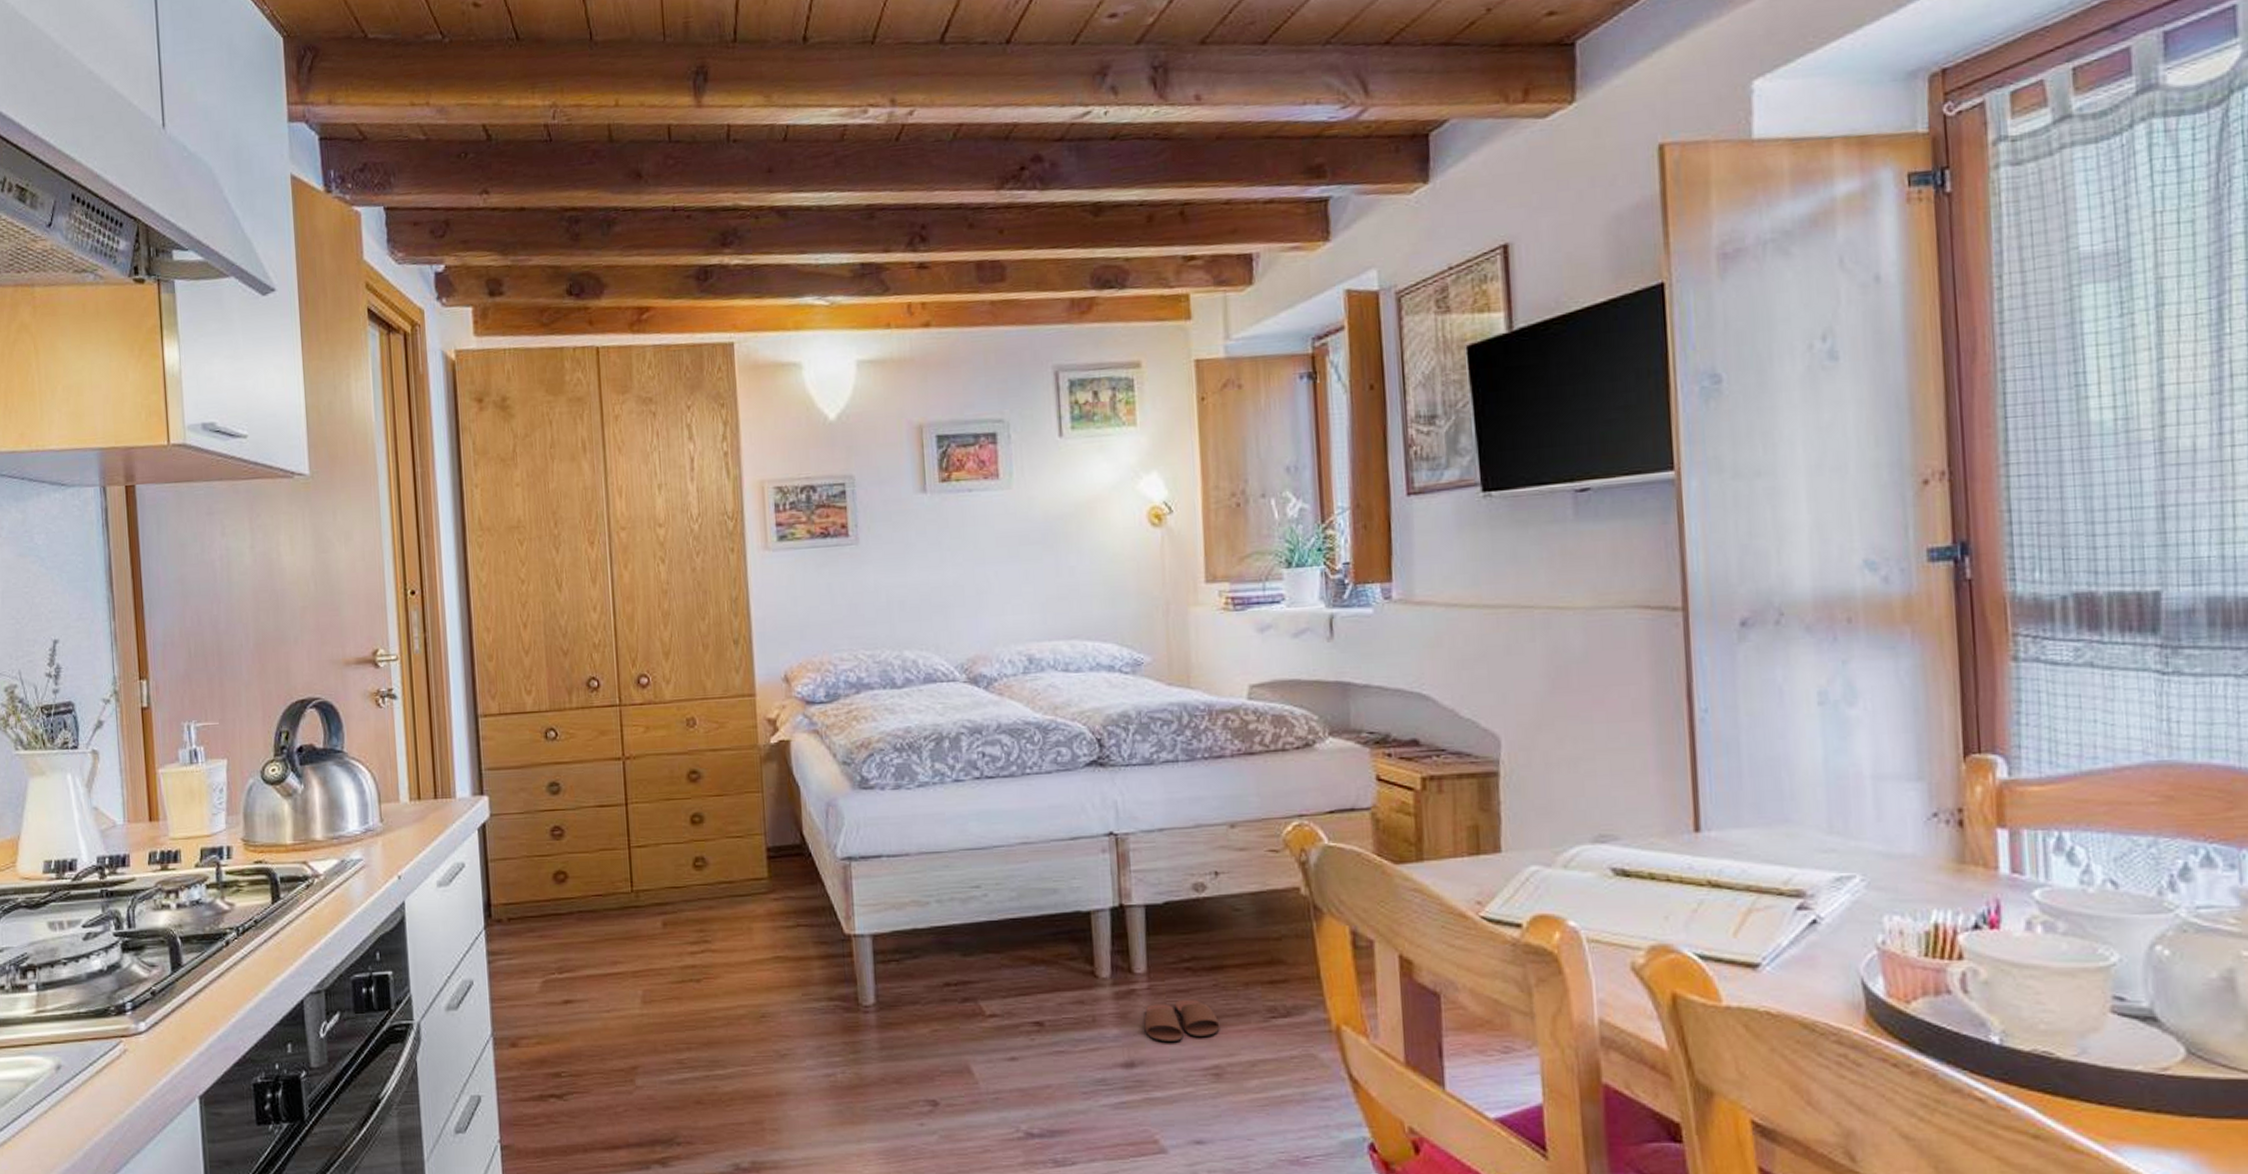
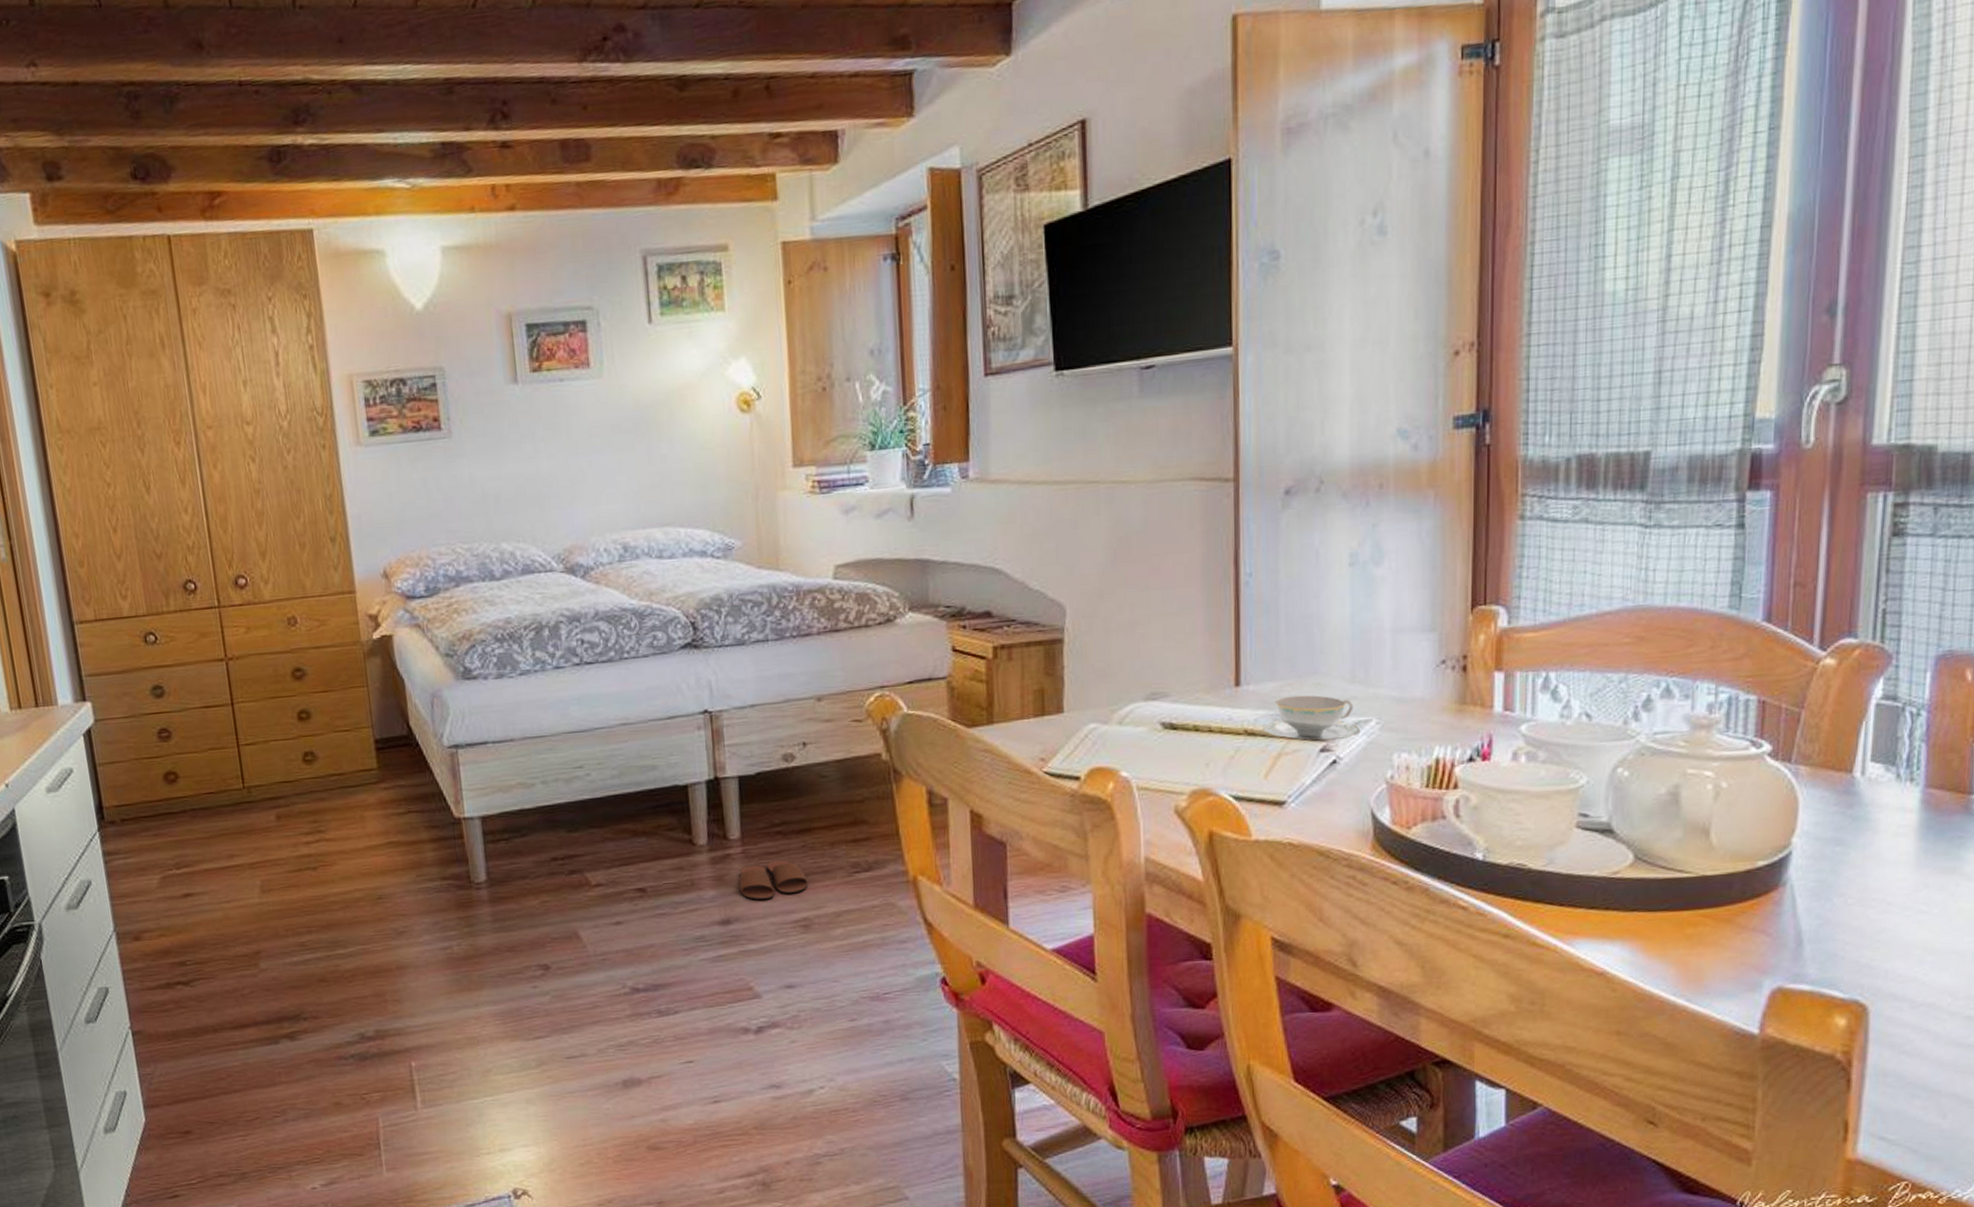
teacup: none [1727,845,1844,898] -> present [1261,695,1361,742]

